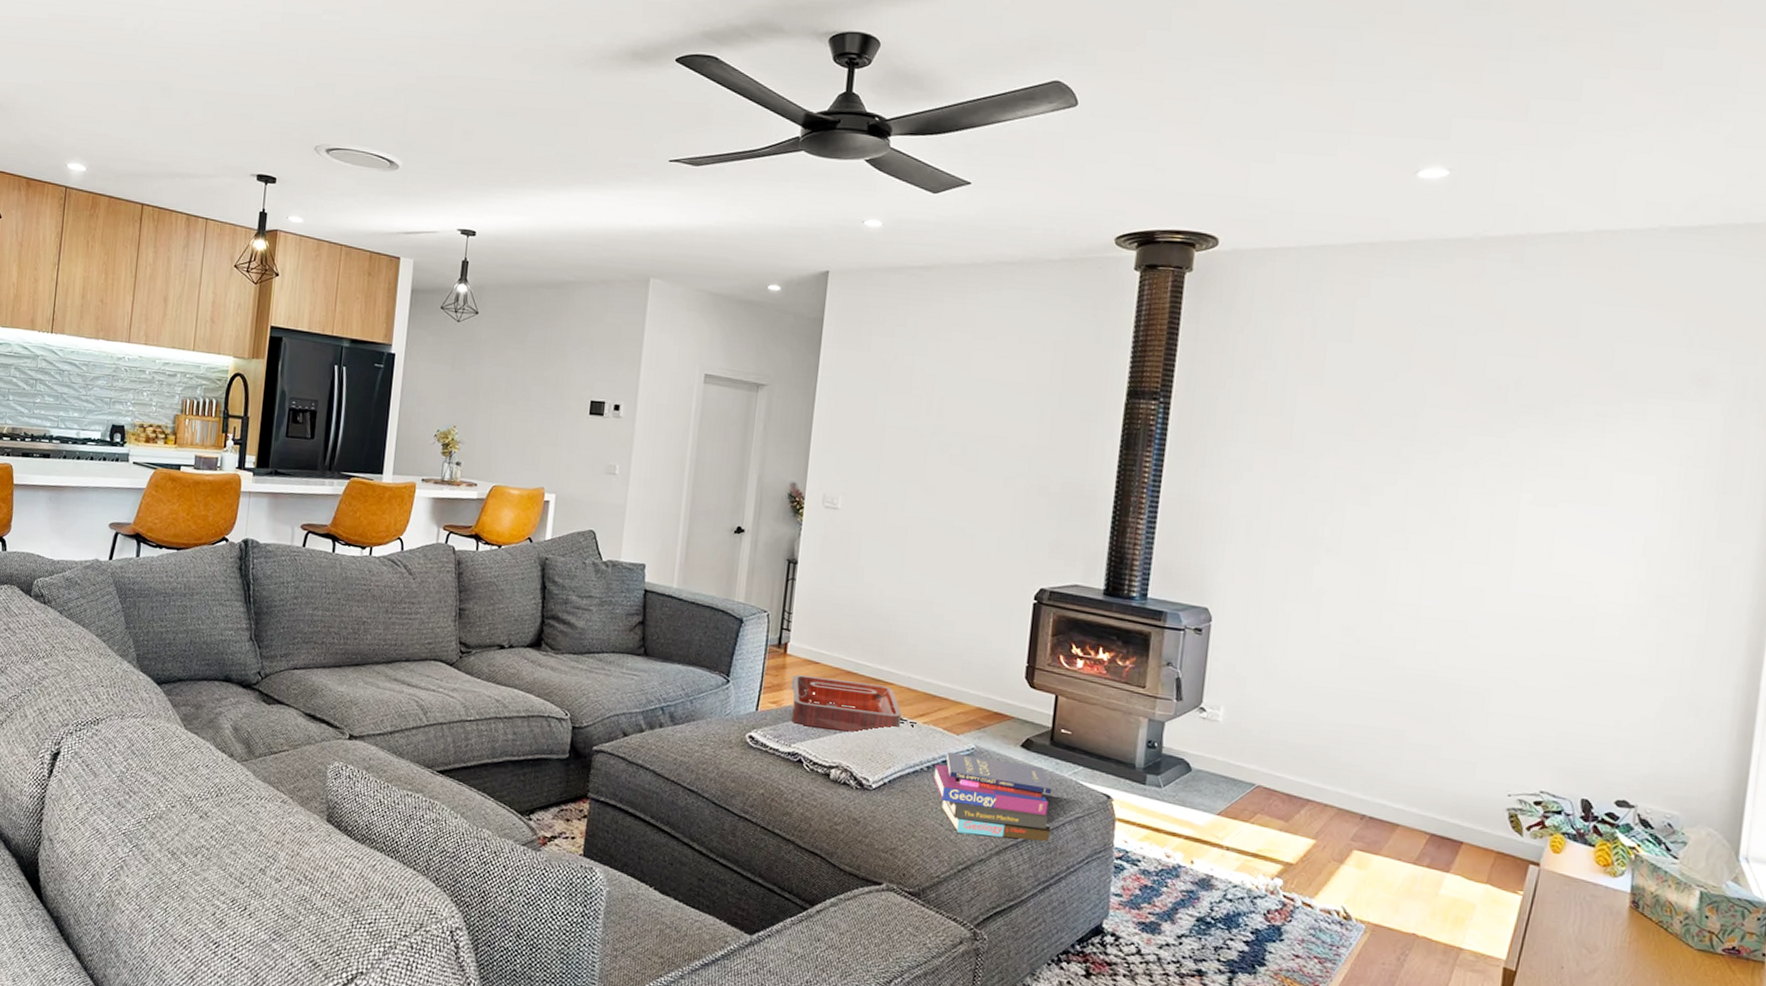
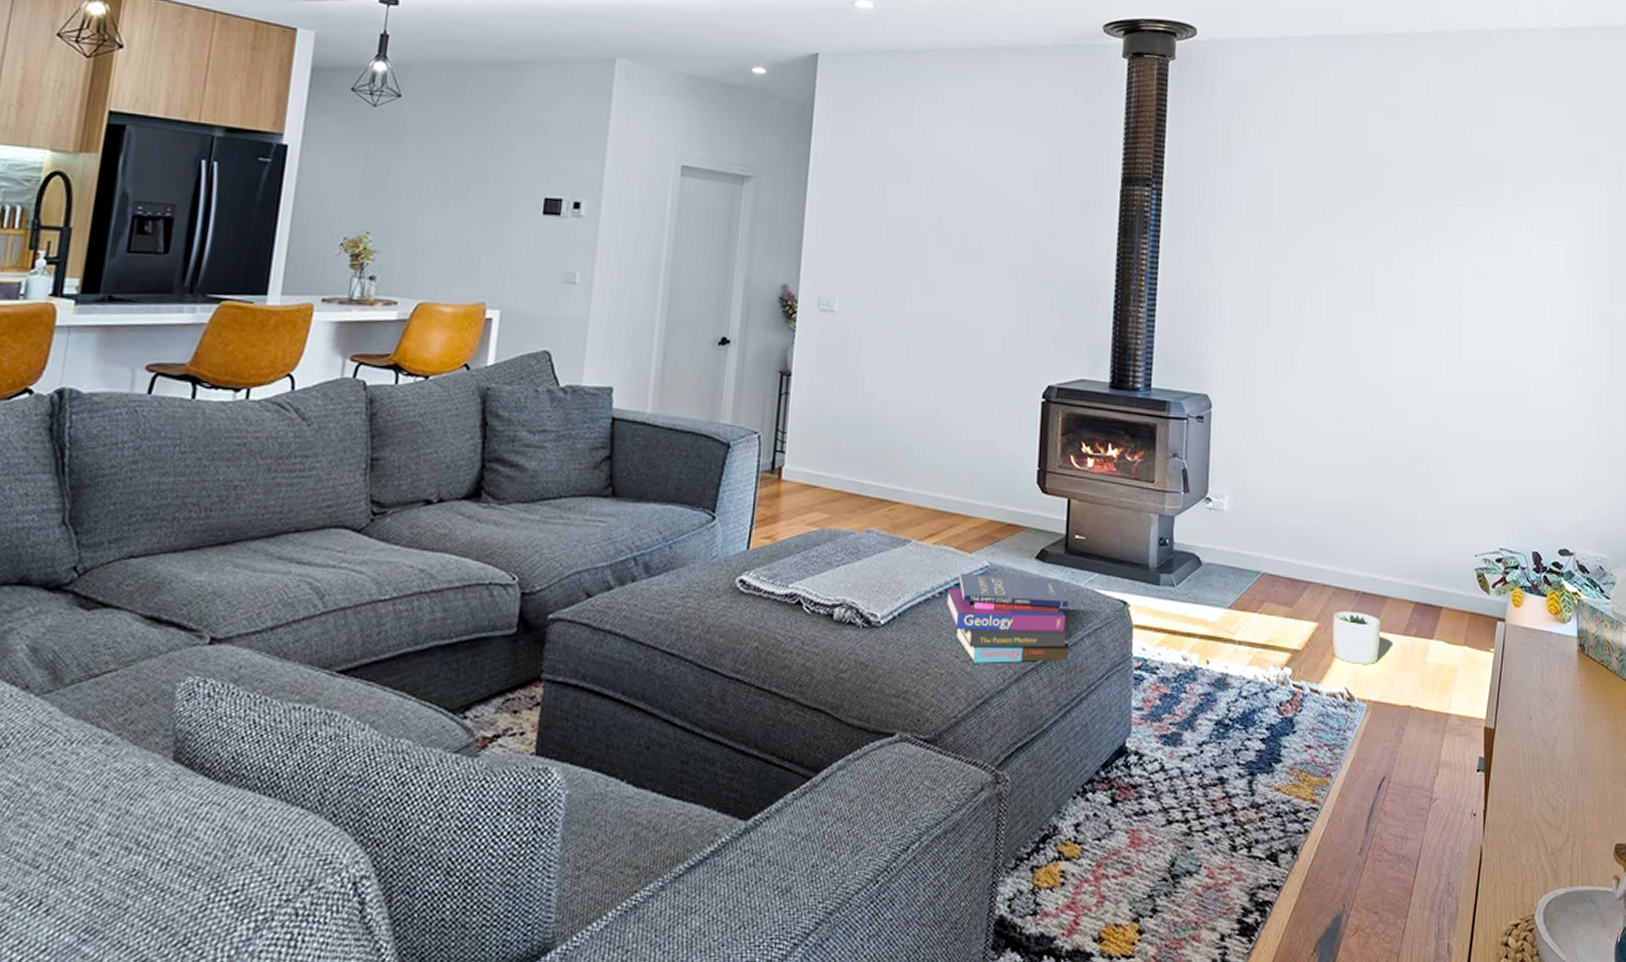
decorative tray: present [789,675,902,732] -> none [785,503,911,563]
planter: none [1330,832,1389,889] -> present [1332,611,1381,665]

